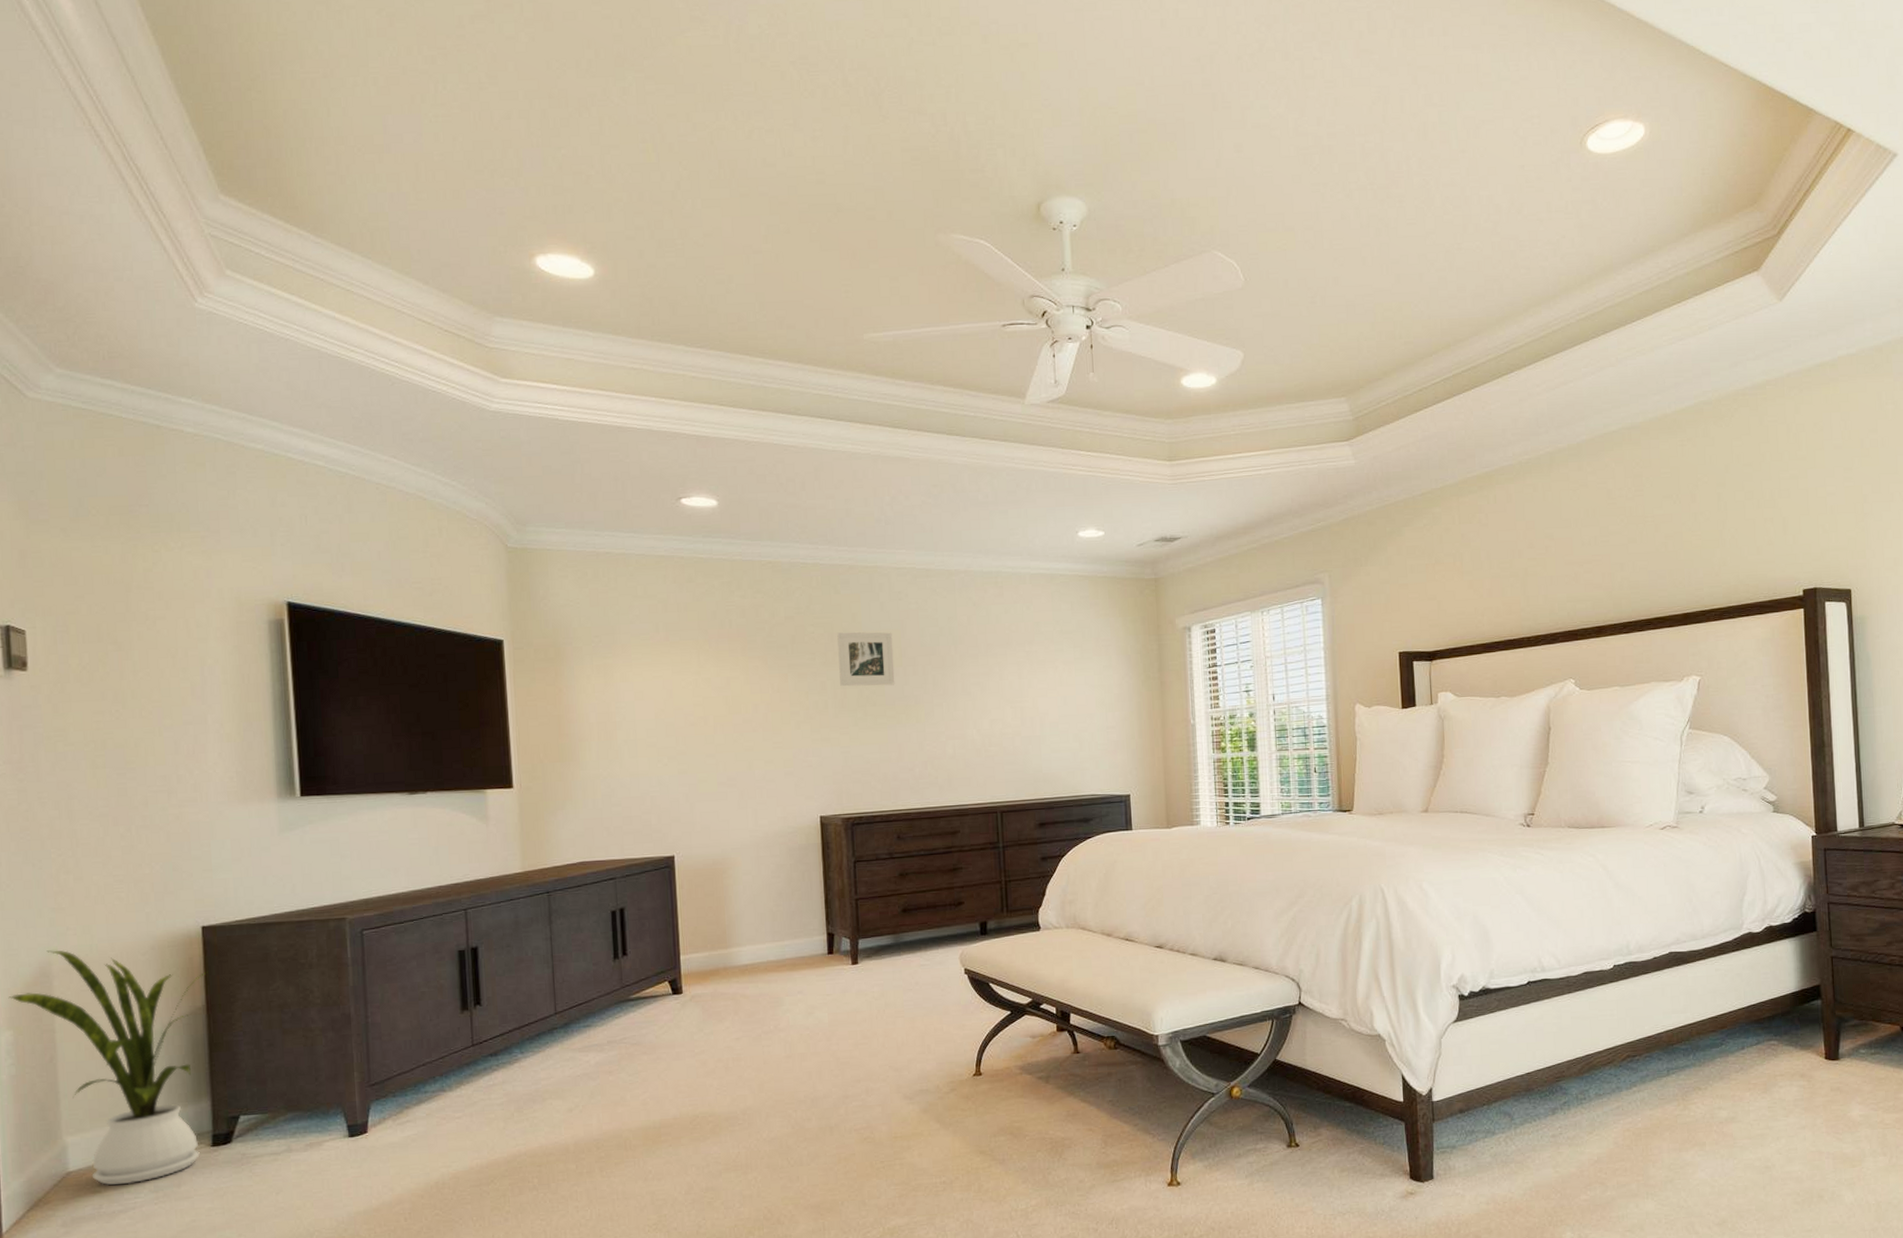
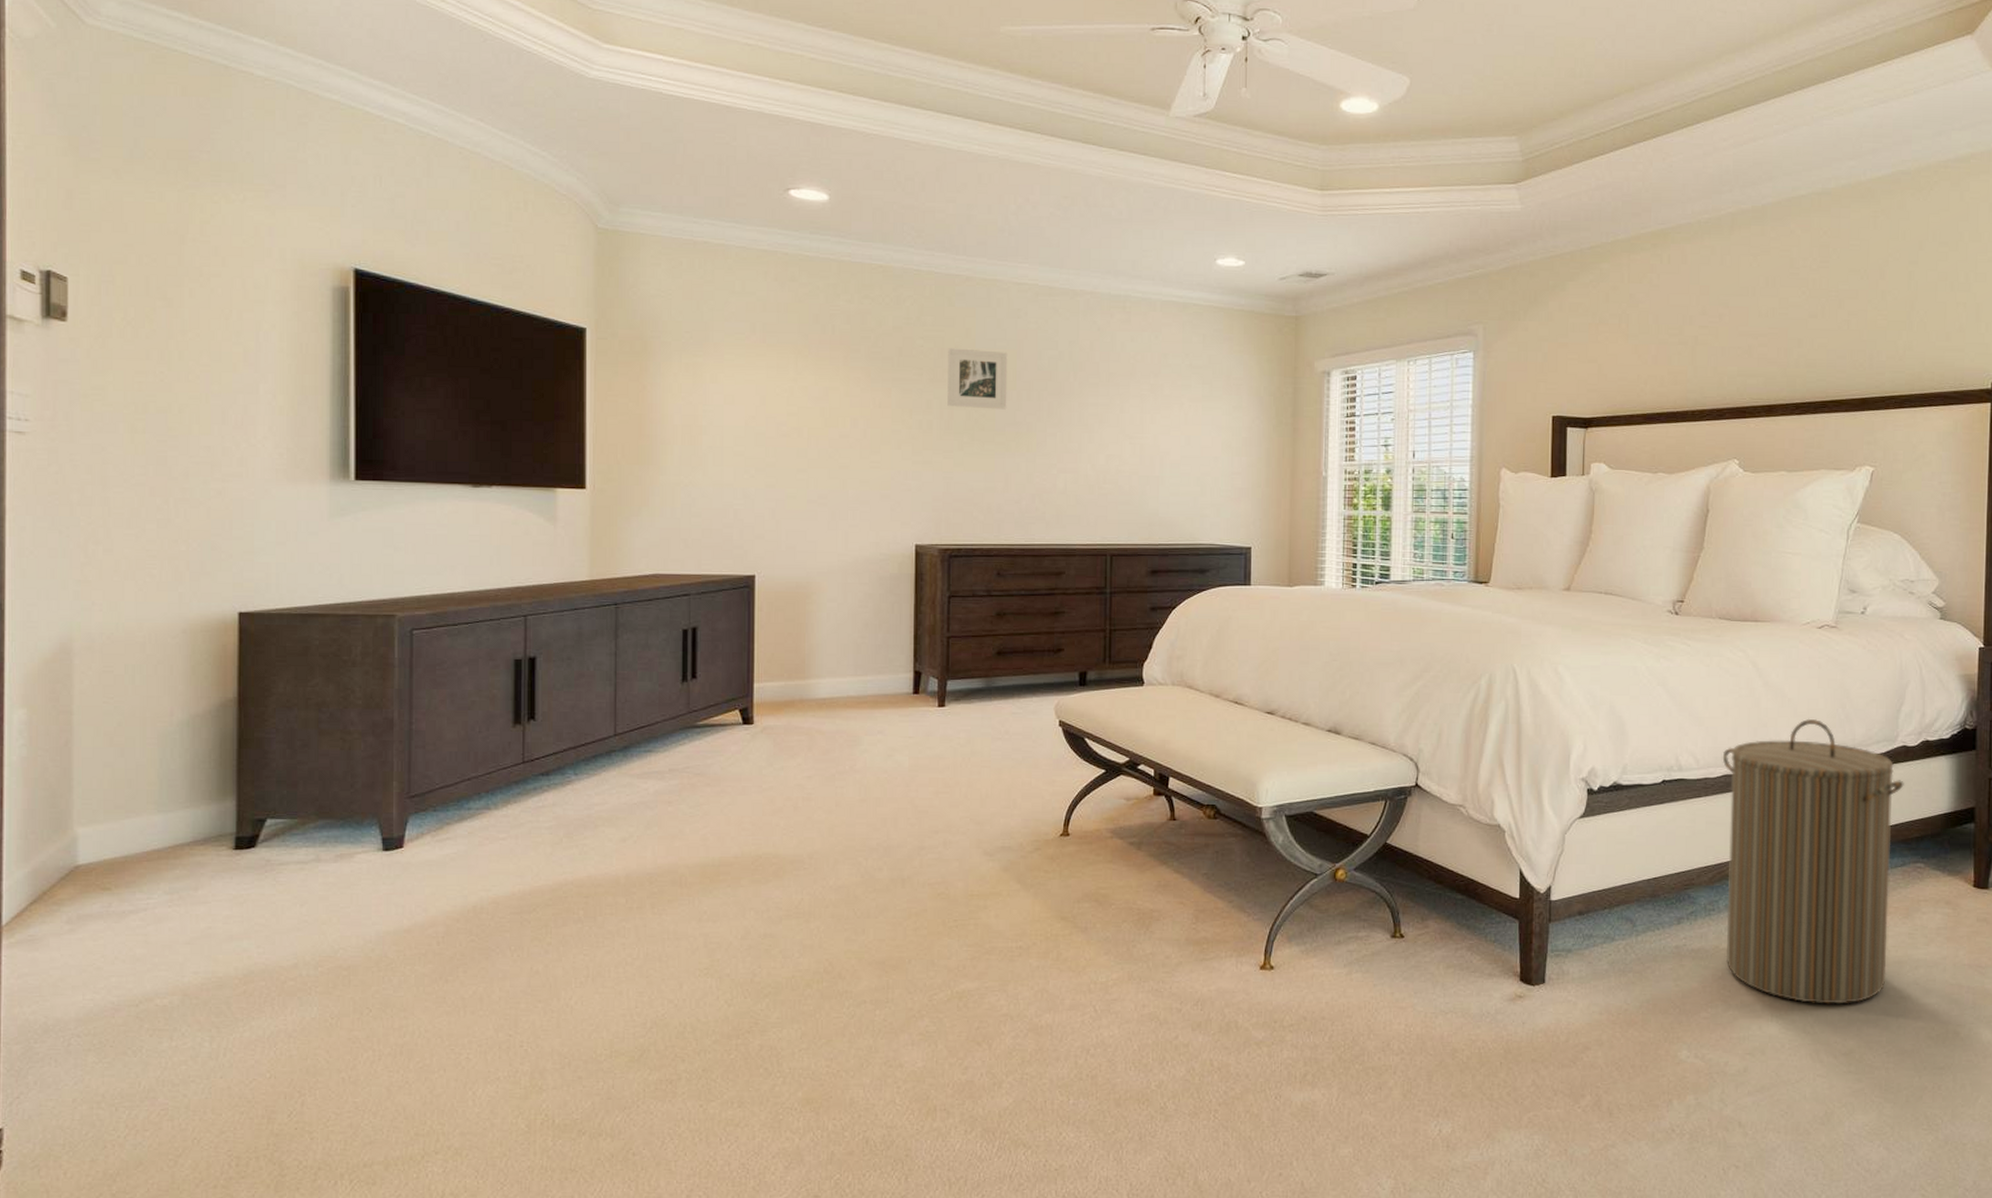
house plant: present [8,950,208,1185] -> none [24,625,242,884]
laundry hamper: none [1581,913,1753,1179] -> present [1722,718,1904,1004]

